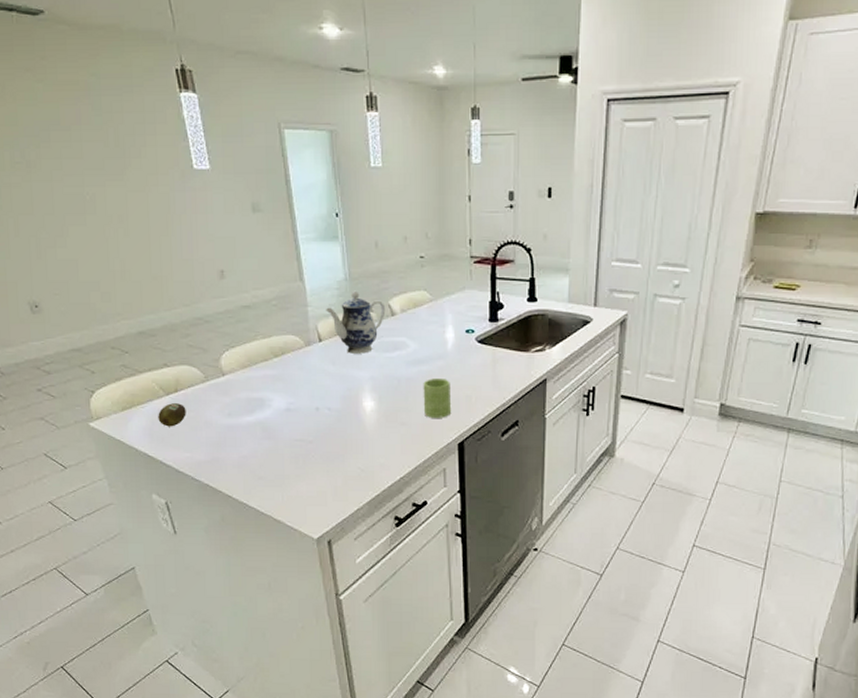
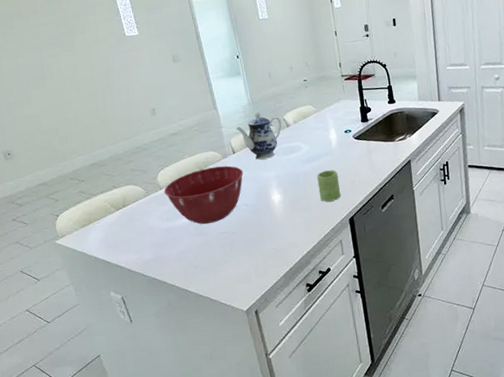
fruit: present [158,403,186,427] -> none [111,216,134,236]
mixing bowl: none [227,356,330,427] -> present [163,165,244,225]

